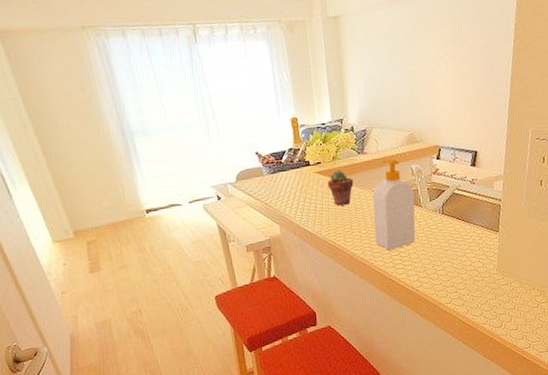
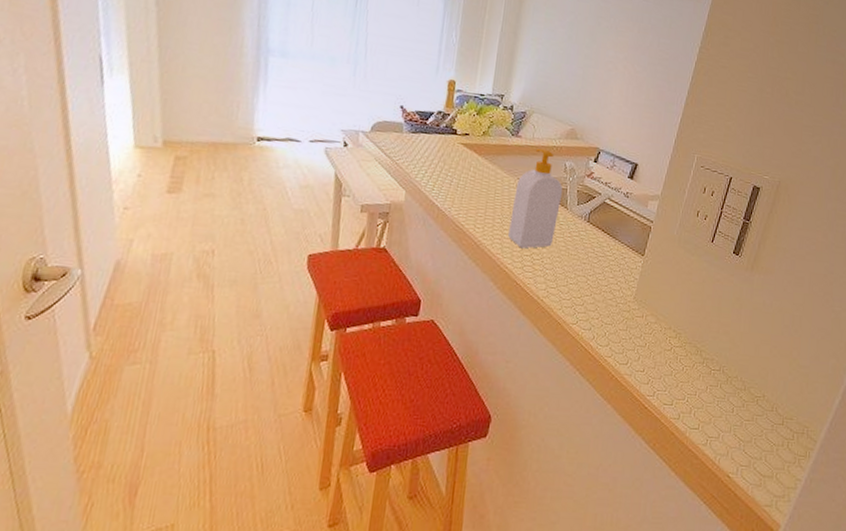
potted succulent: present [327,170,354,206] -> none [470,147,500,187]

